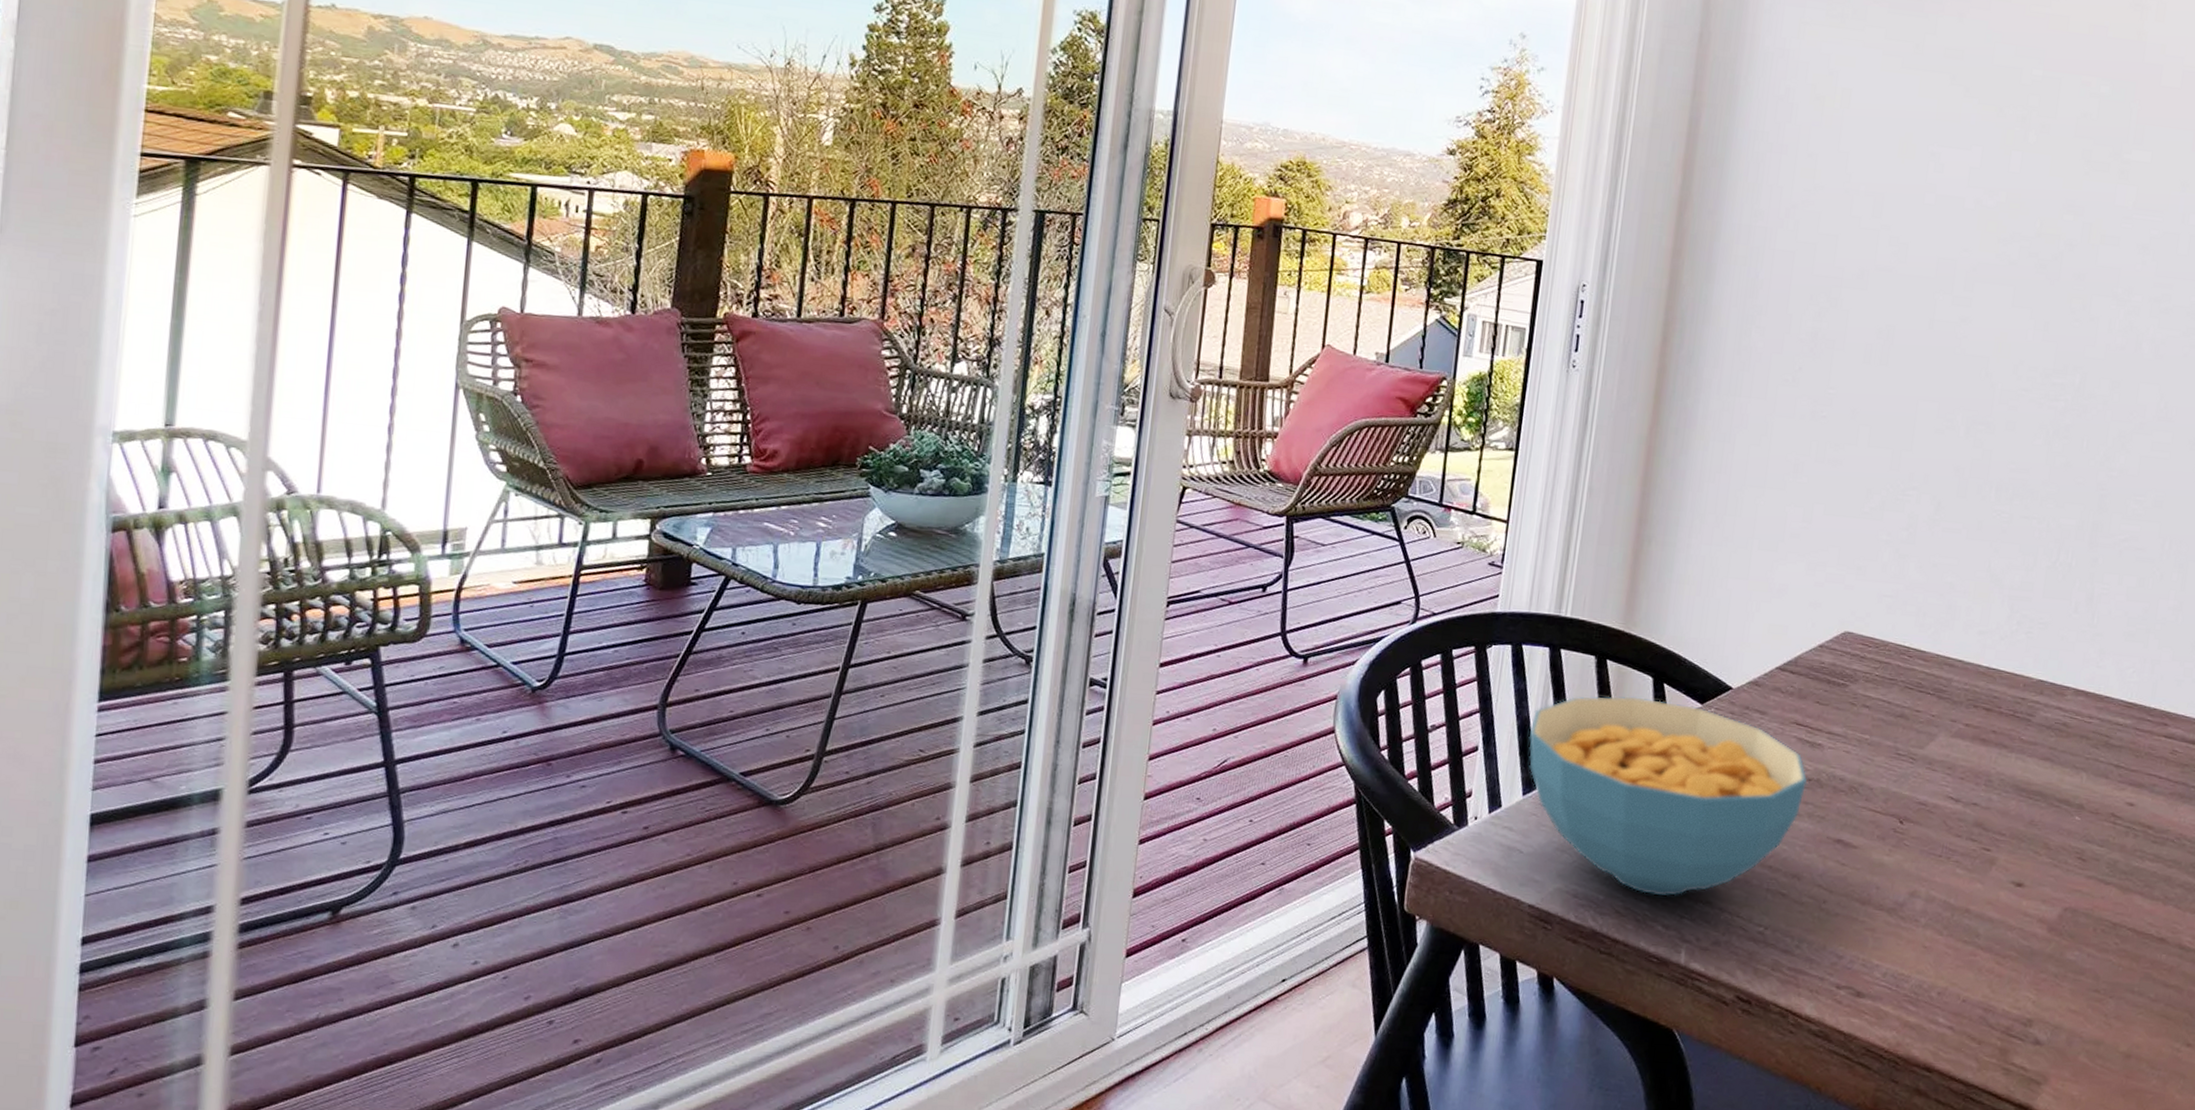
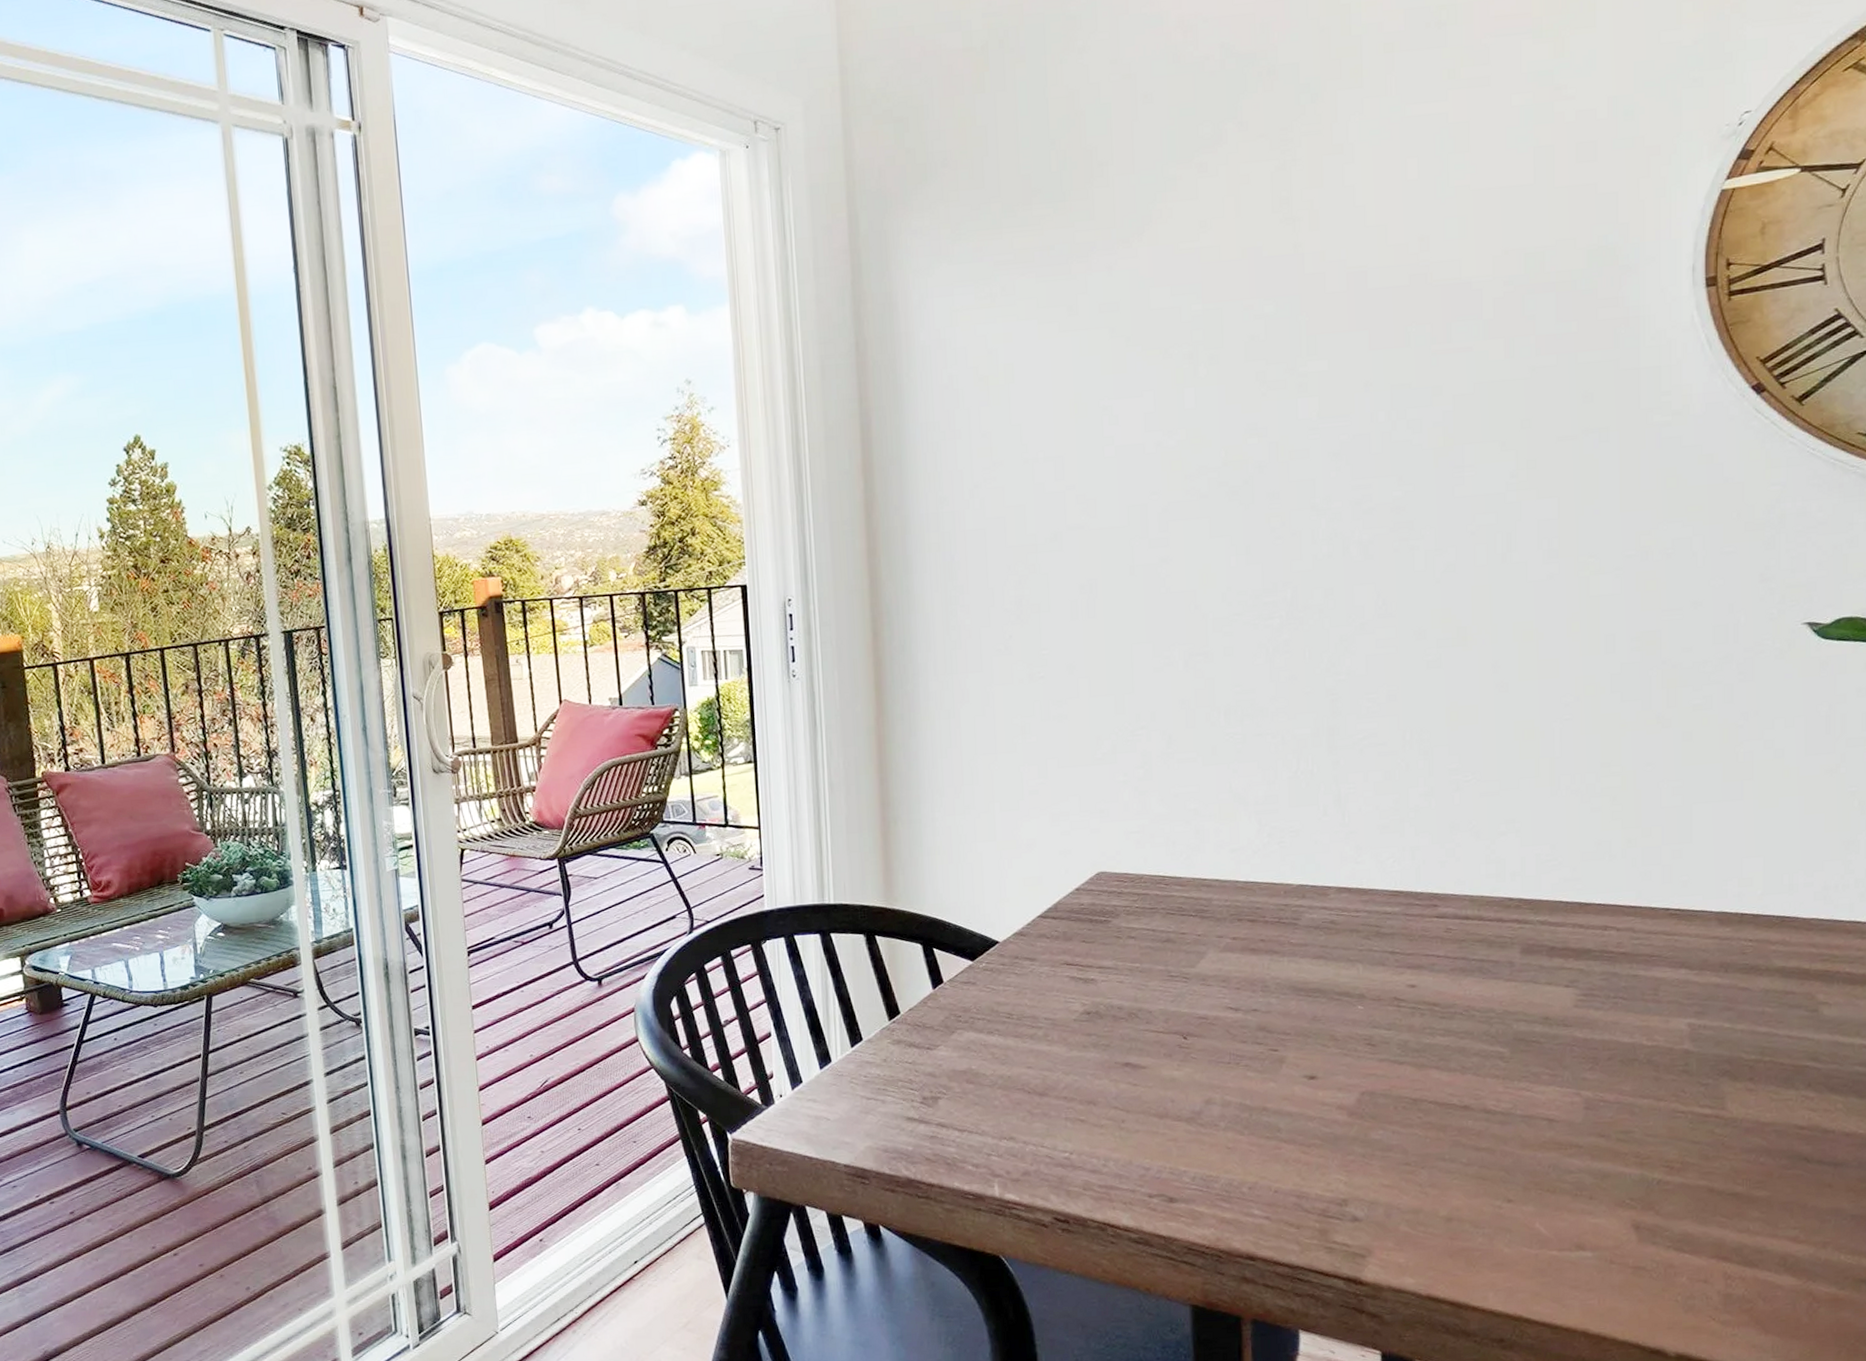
cereal bowl: present [1528,696,1808,896] -> none [815,964,1087,1139]

